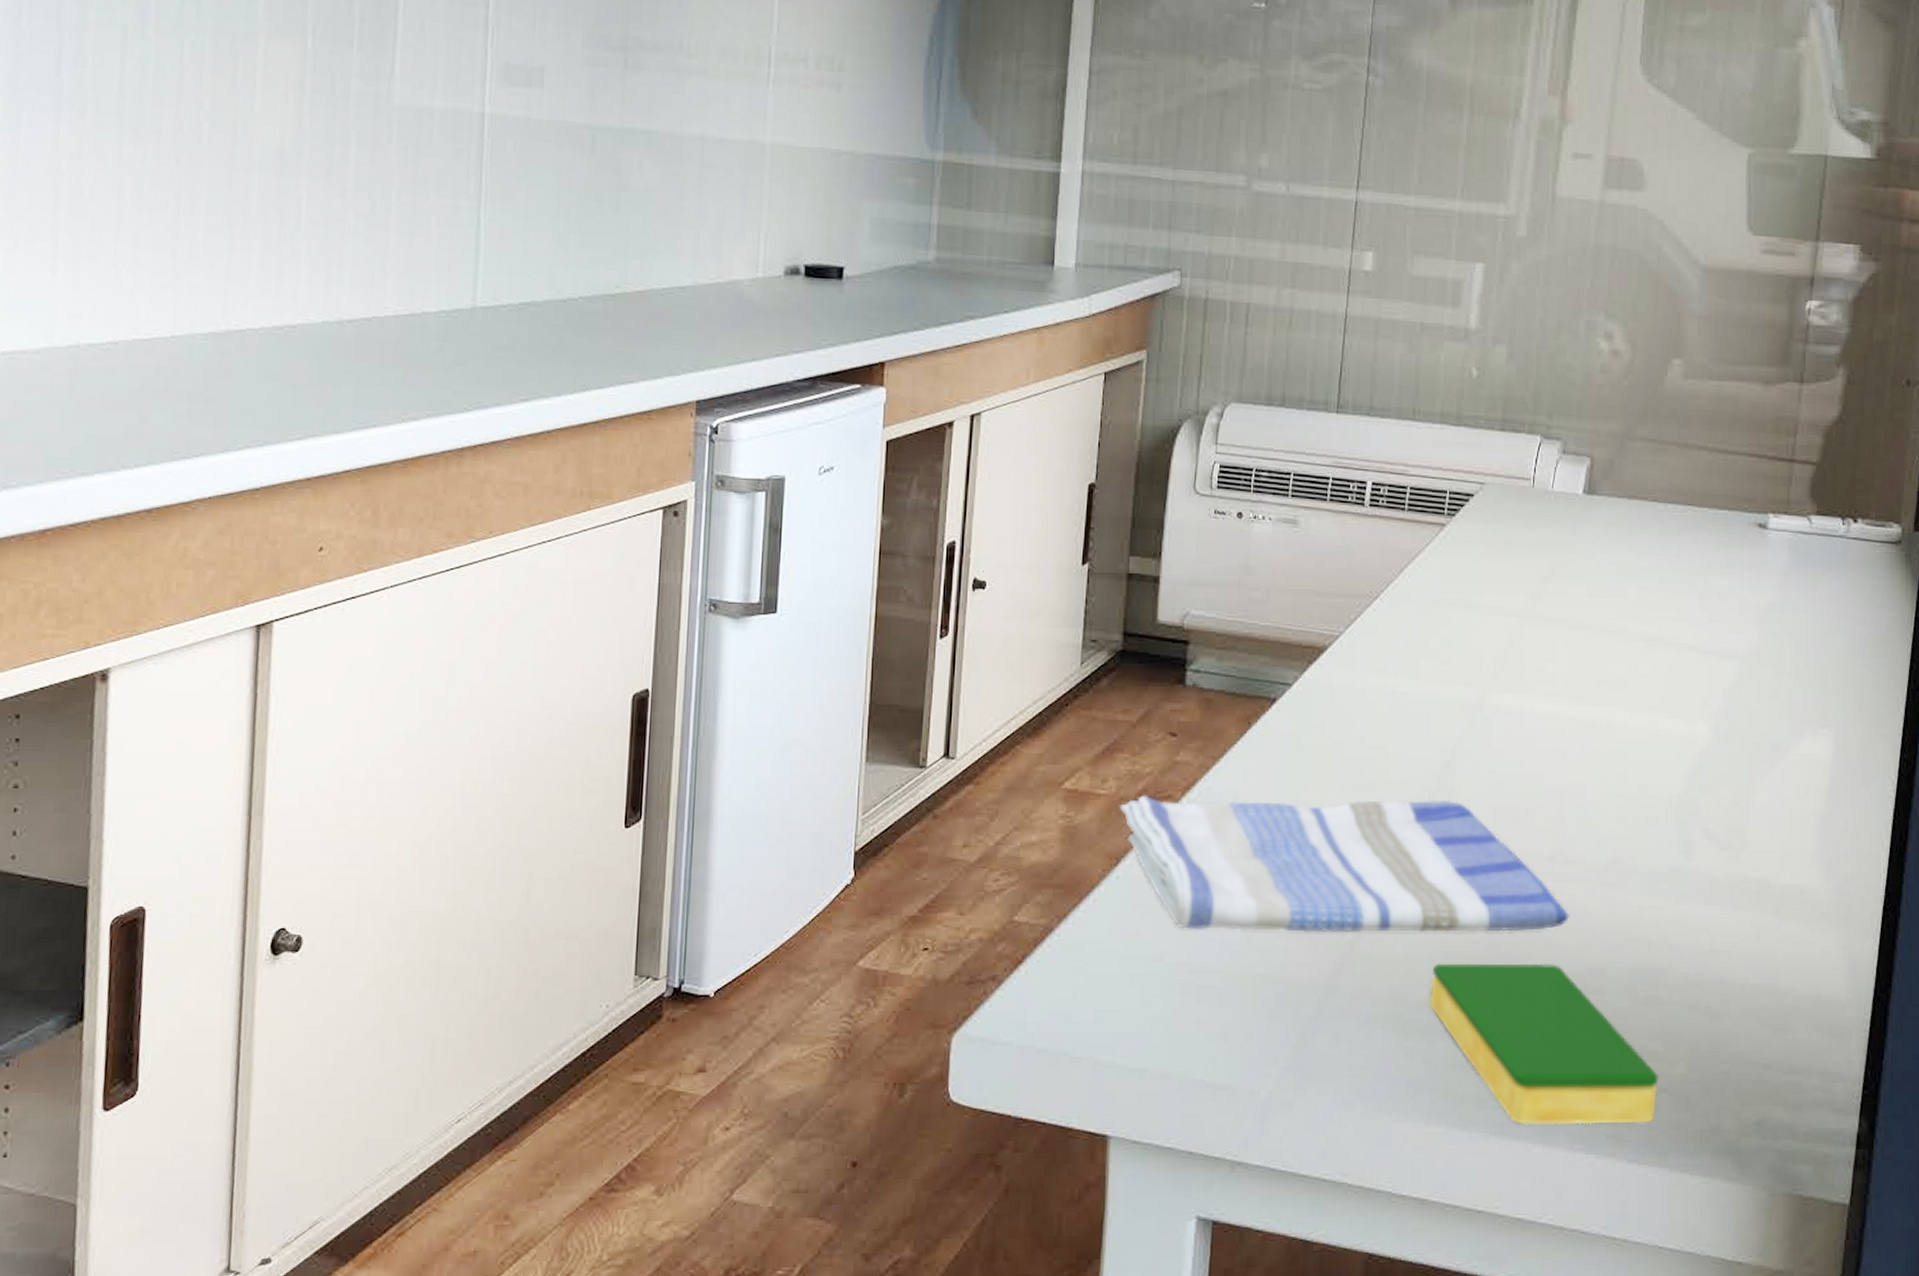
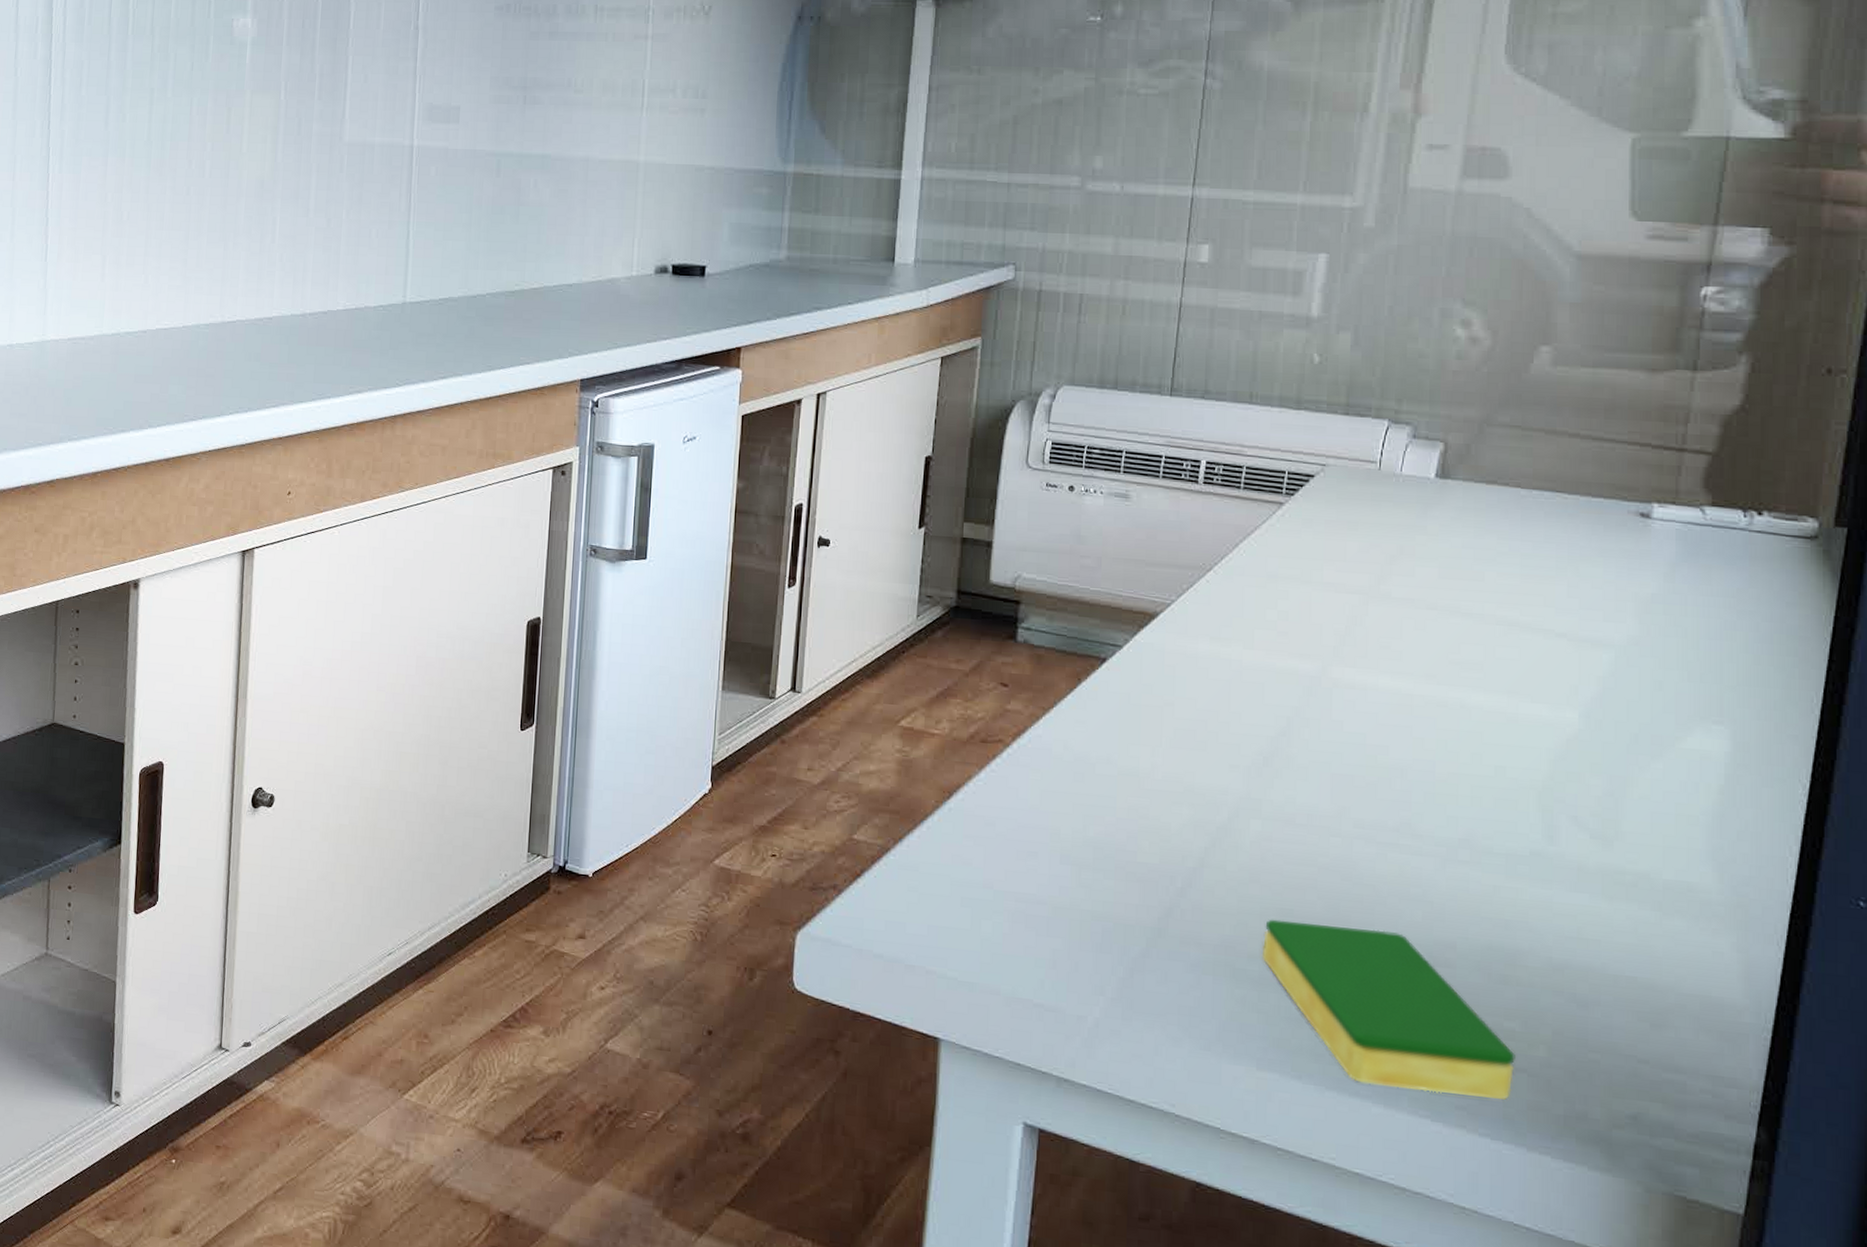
dish towel: present [1119,795,1570,933] -> none [952,737,1416,899]

